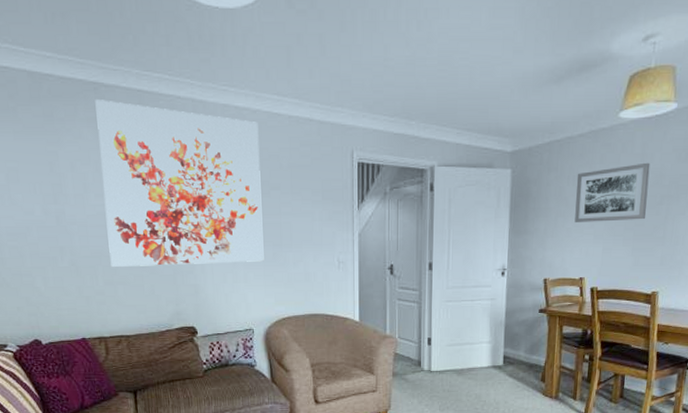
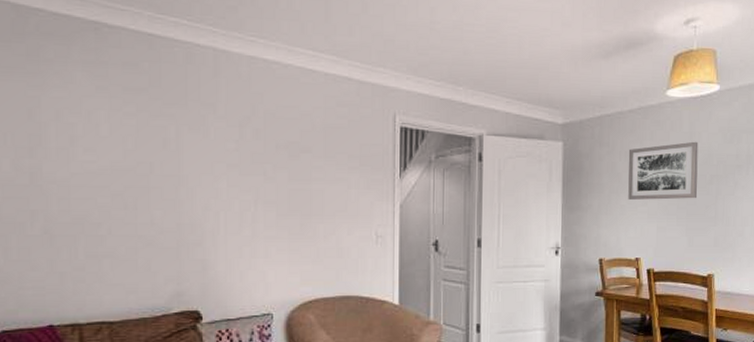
wall art: present [95,100,264,268] -> none [94,41,289,238]

